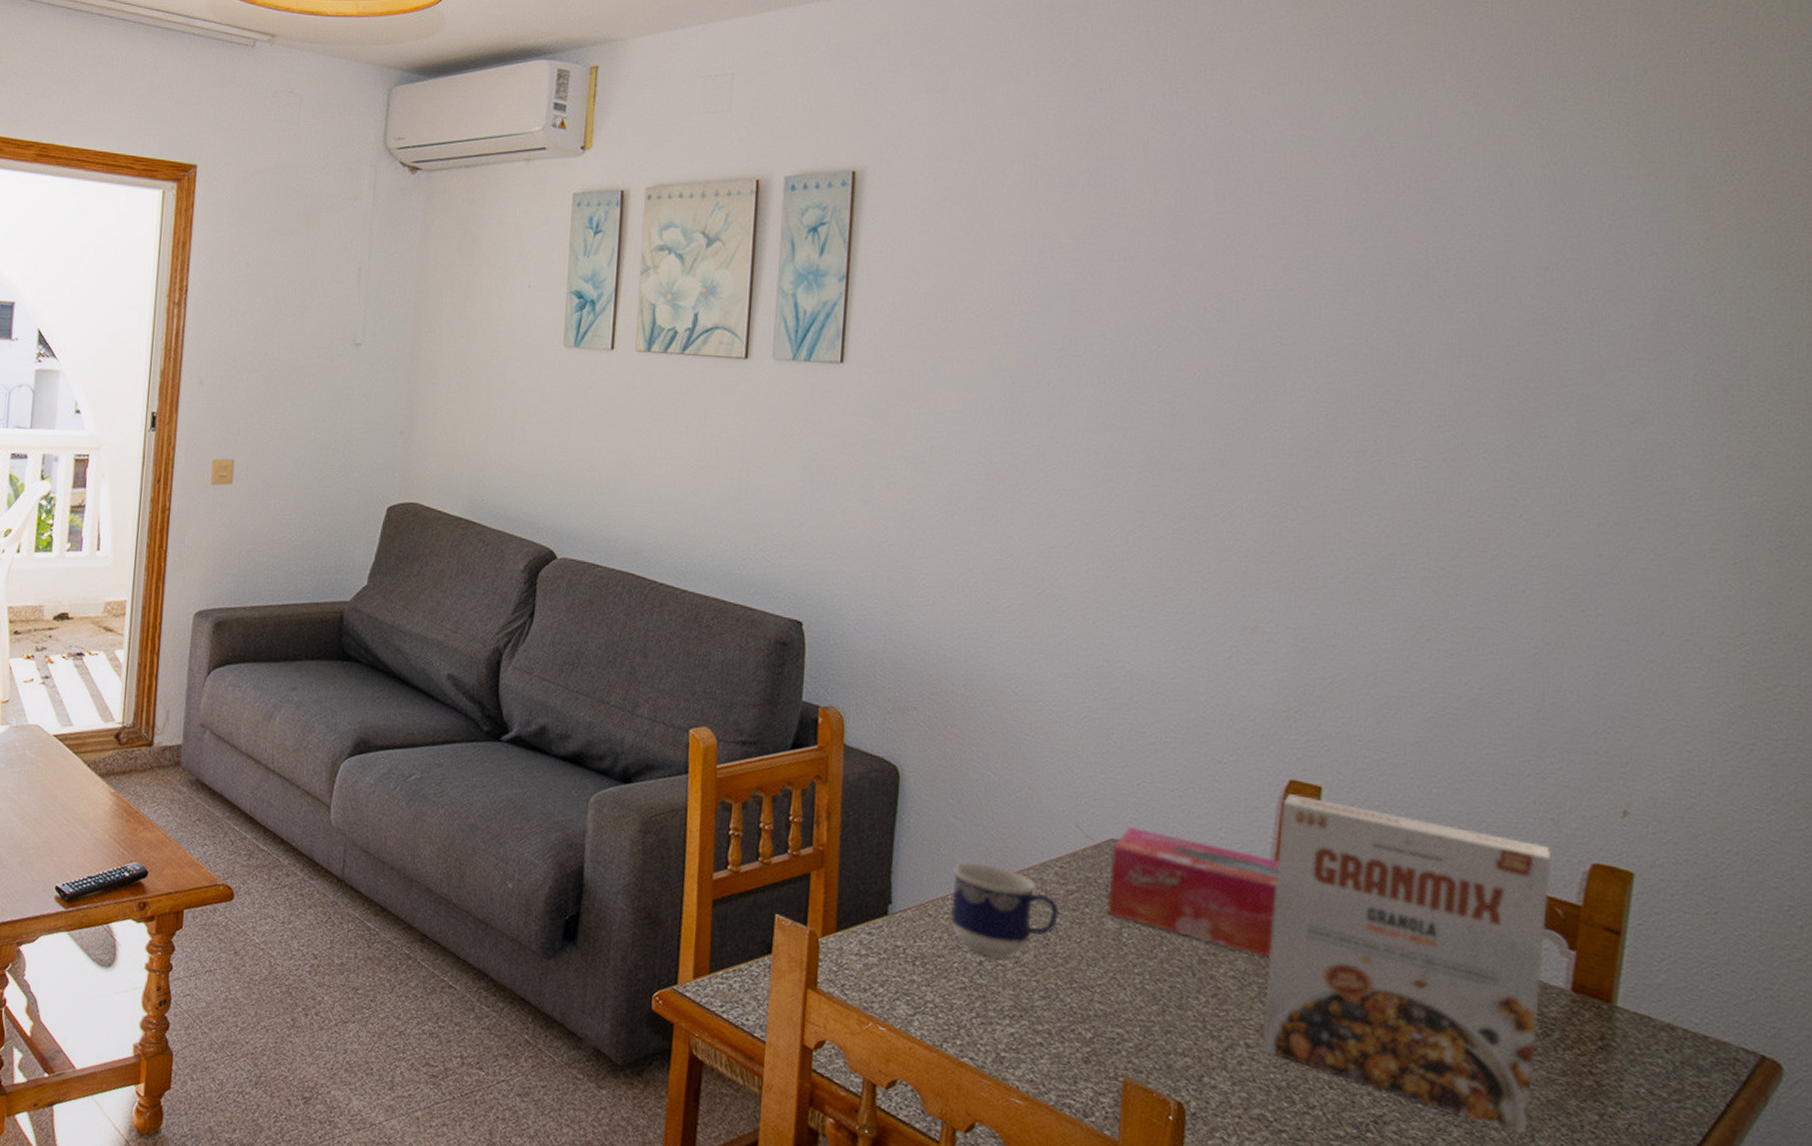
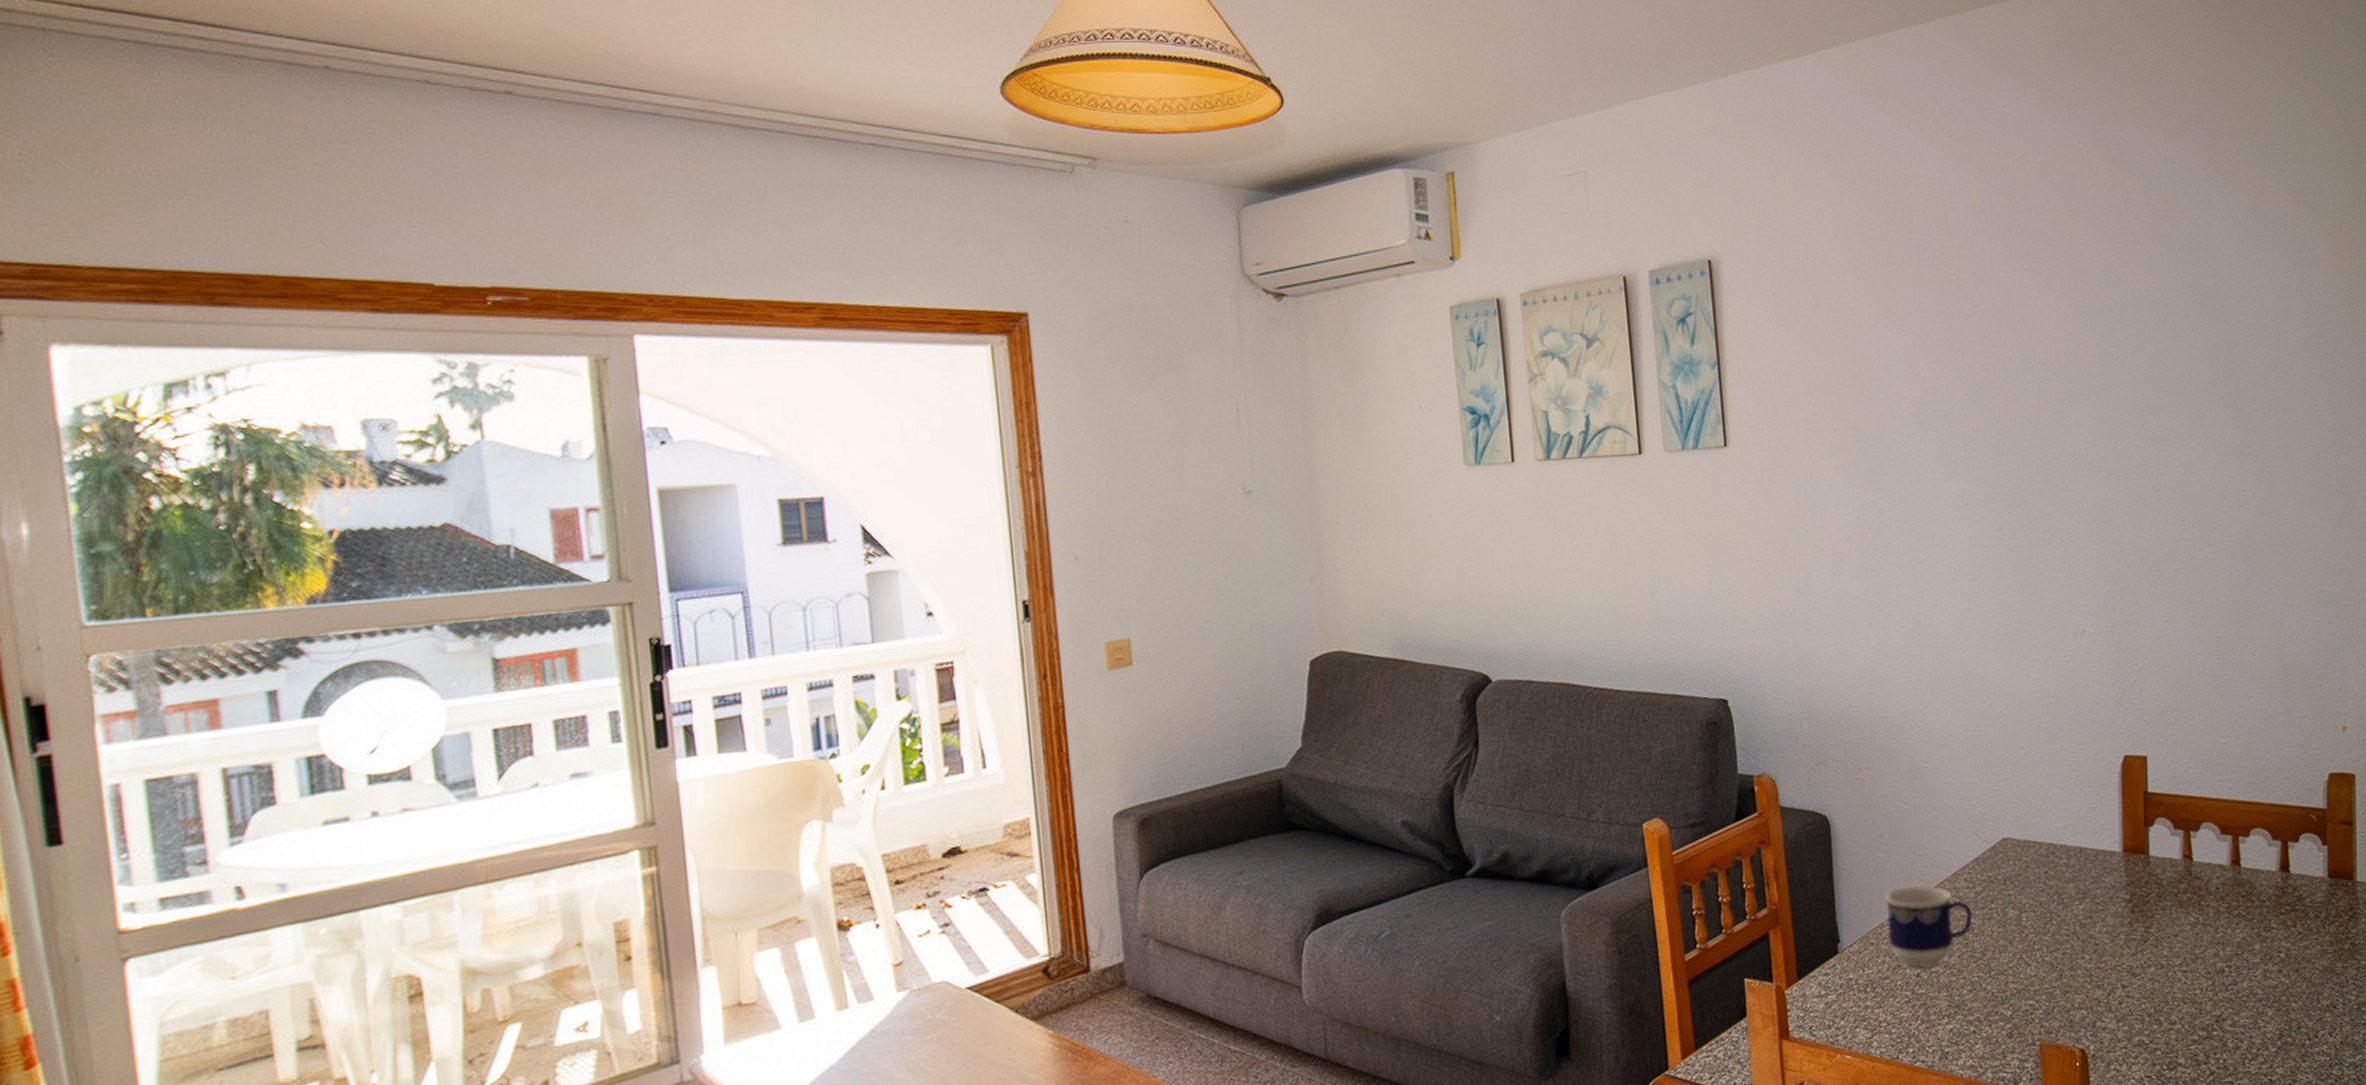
tissue box: present [1107,827,1279,957] -> none [2005,824,2130,909]
cereal box: present [1262,794,1552,1135] -> none [2121,766,2314,1000]

